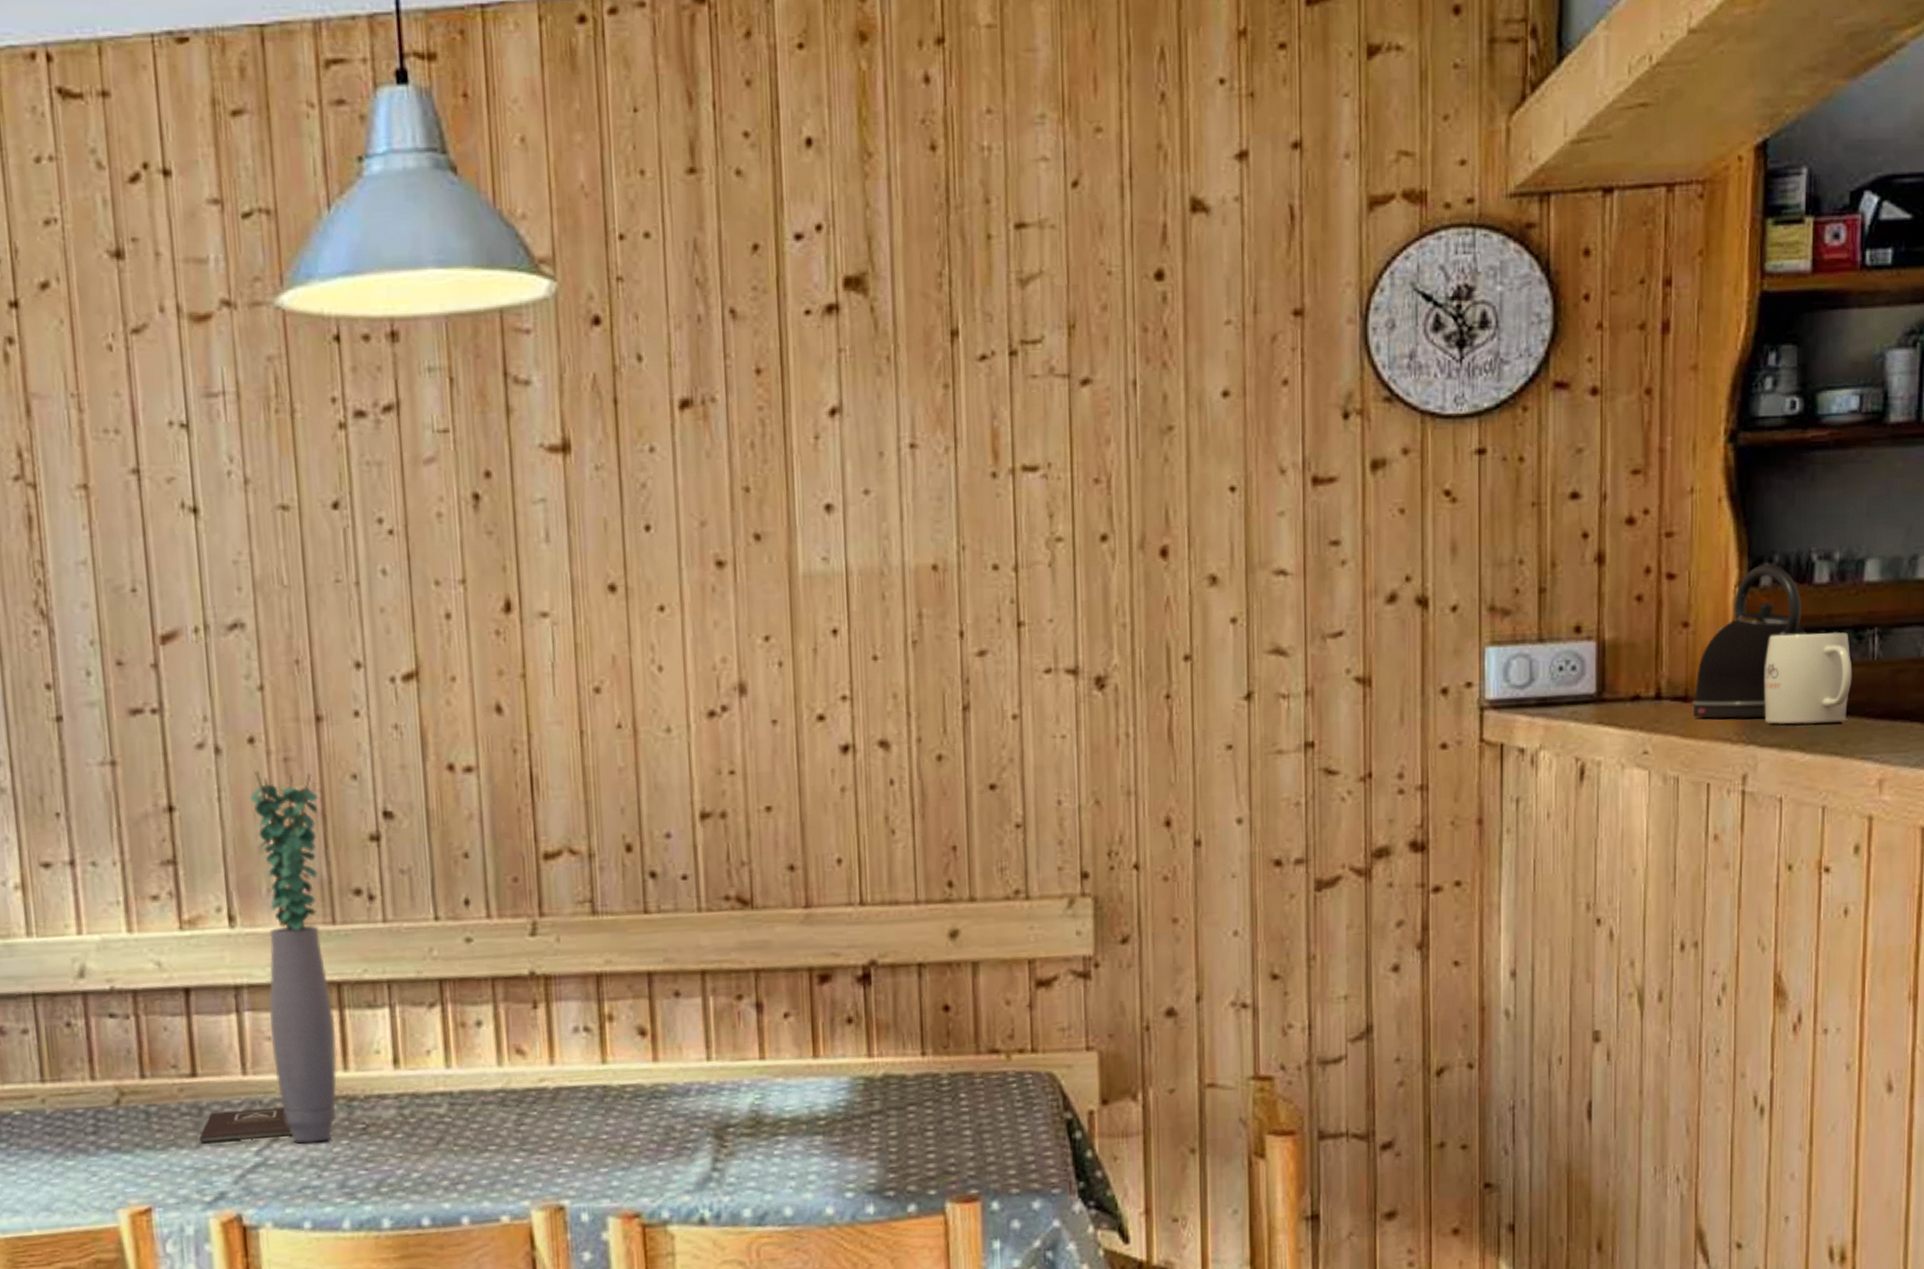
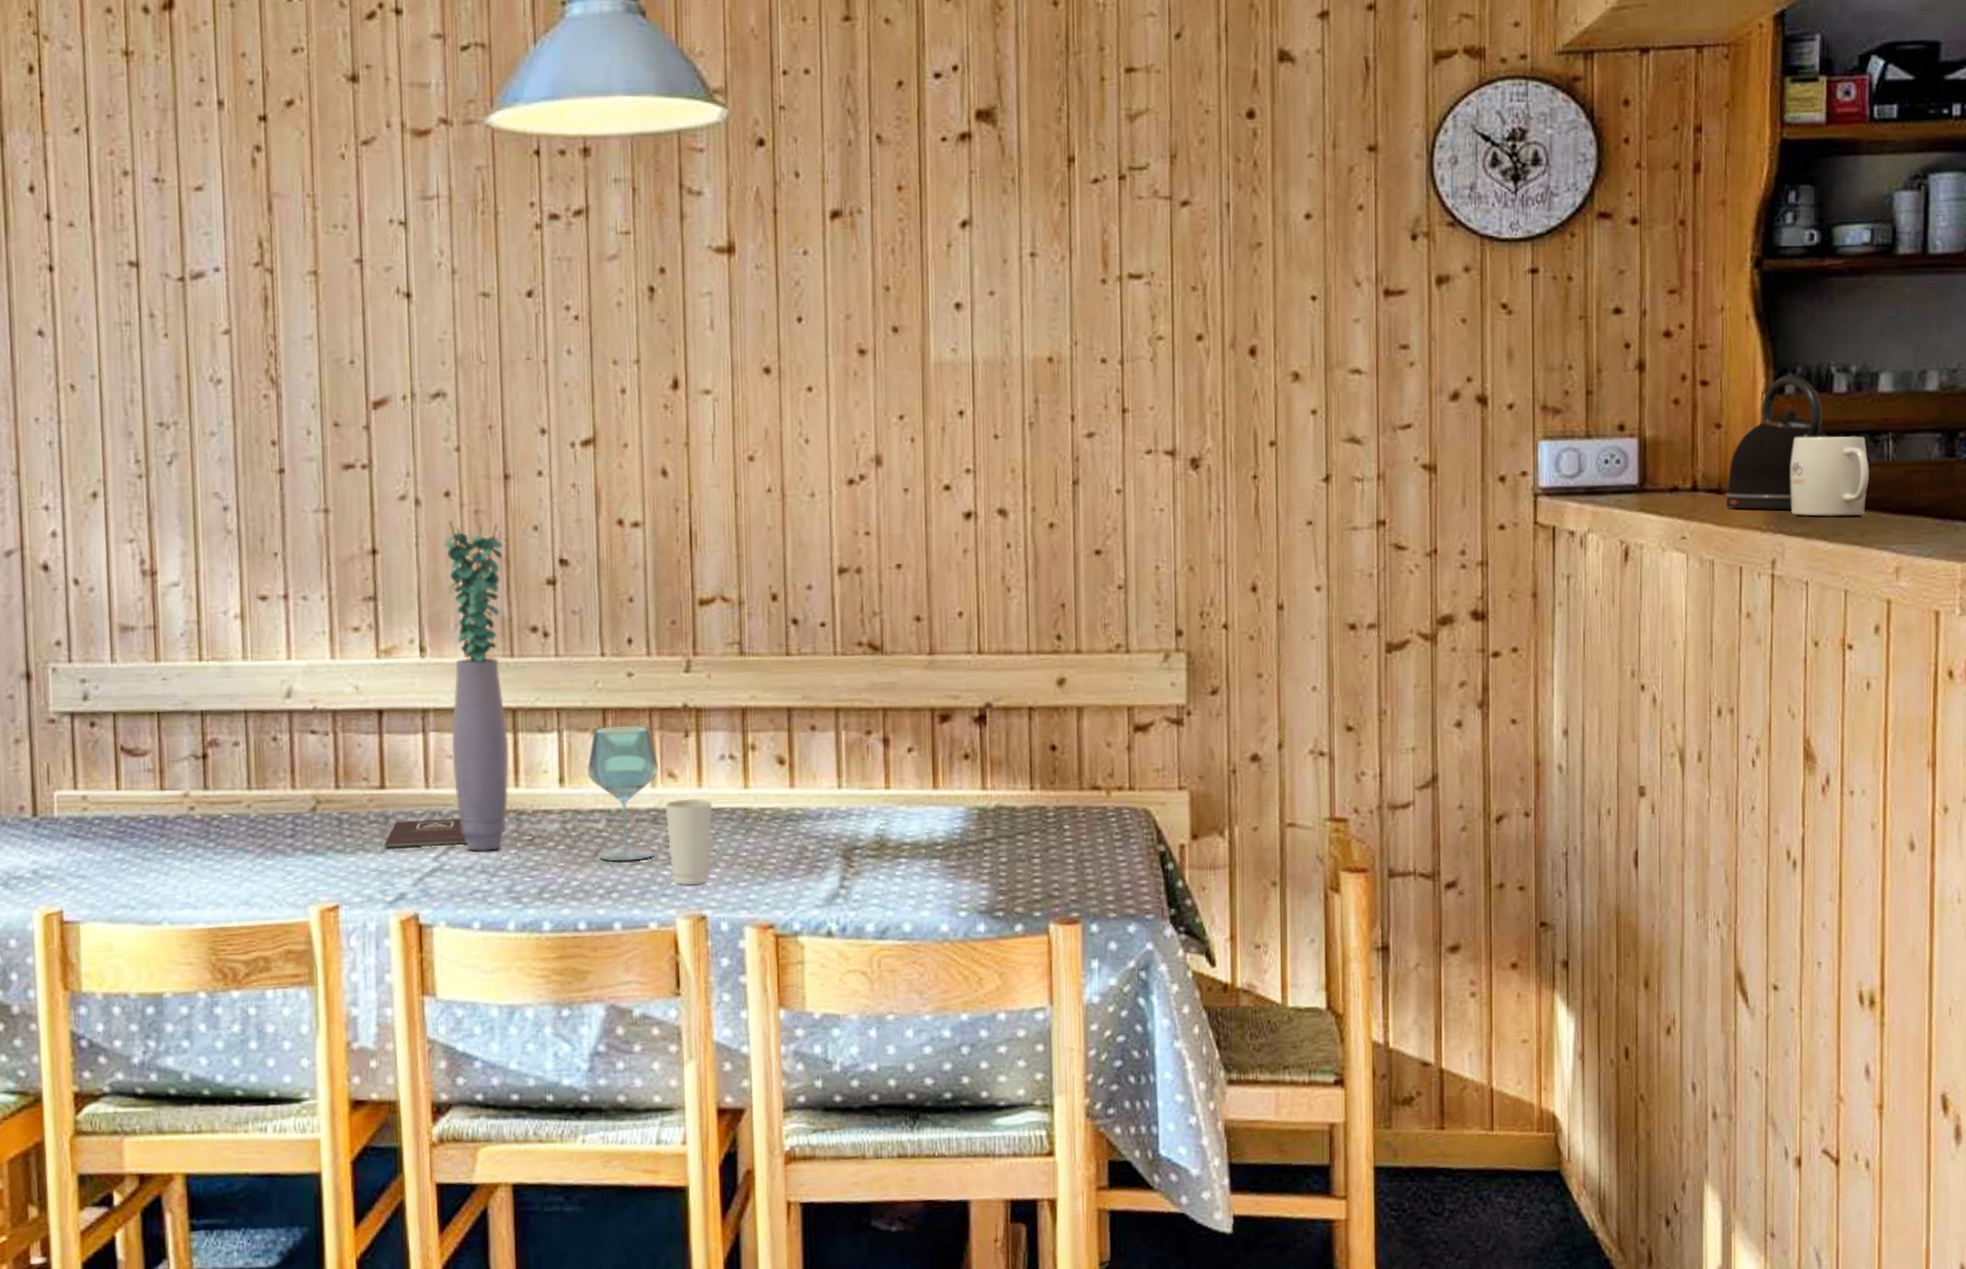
wine glass: none [424,997,505,1150] -> present [587,725,658,862]
cup: none [513,1077,568,1173] -> present [664,799,713,885]

